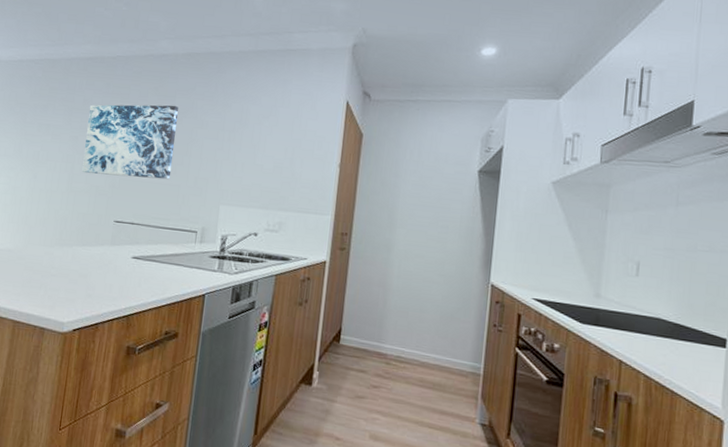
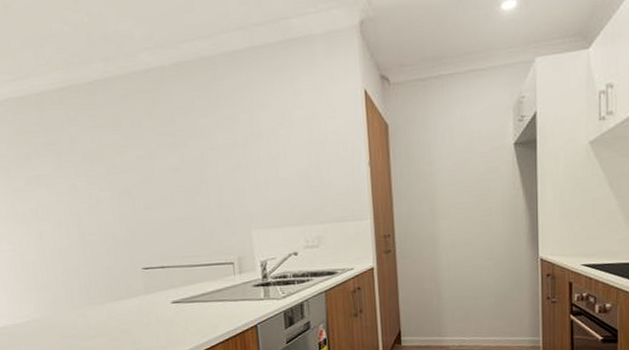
wall art: present [82,104,178,180] -> none [78,128,191,223]

